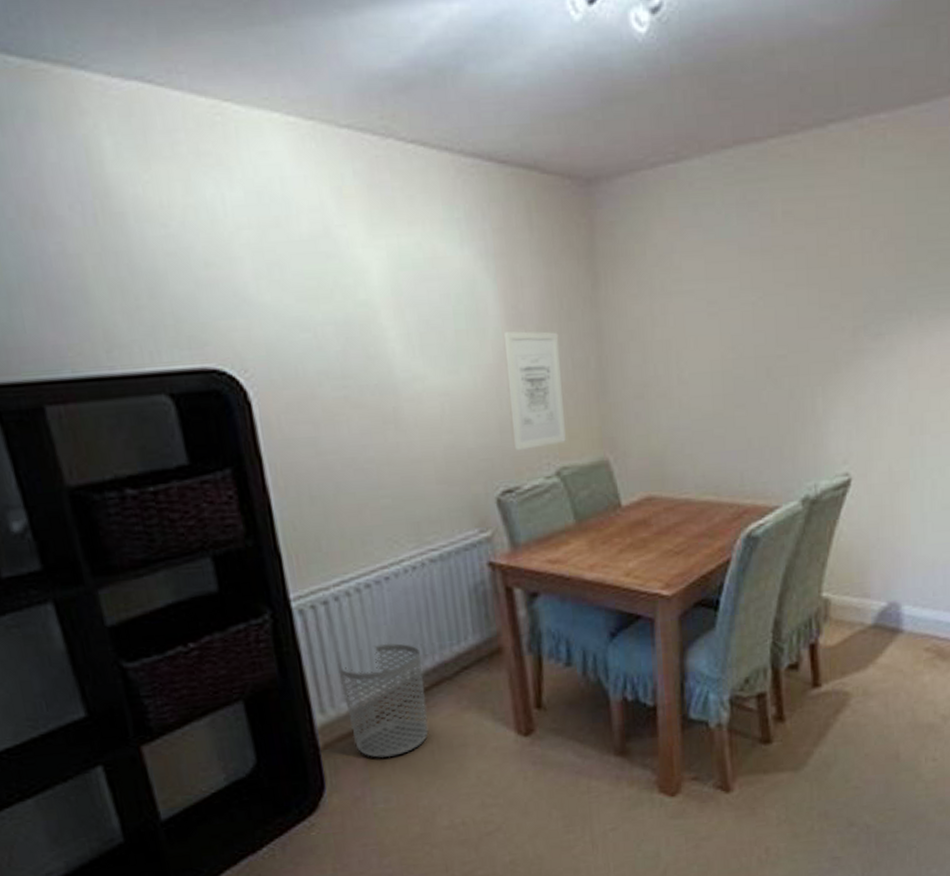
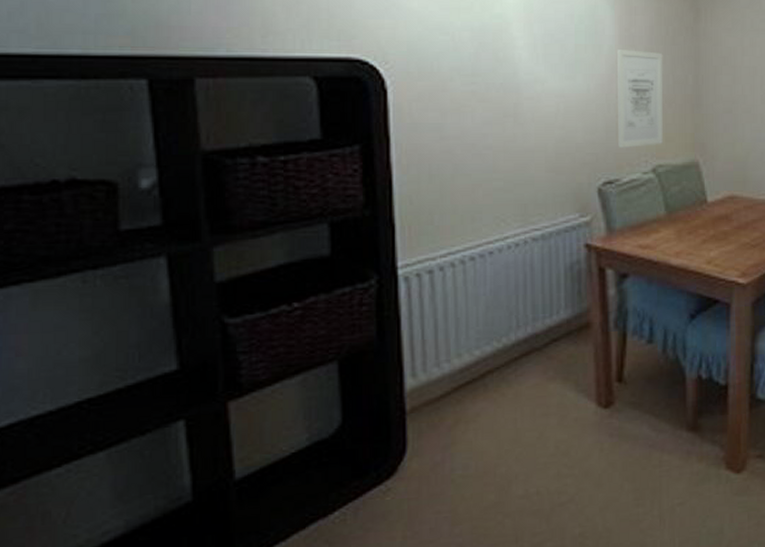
waste bin: present [337,642,428,758] -> none [434,312,515,424]

